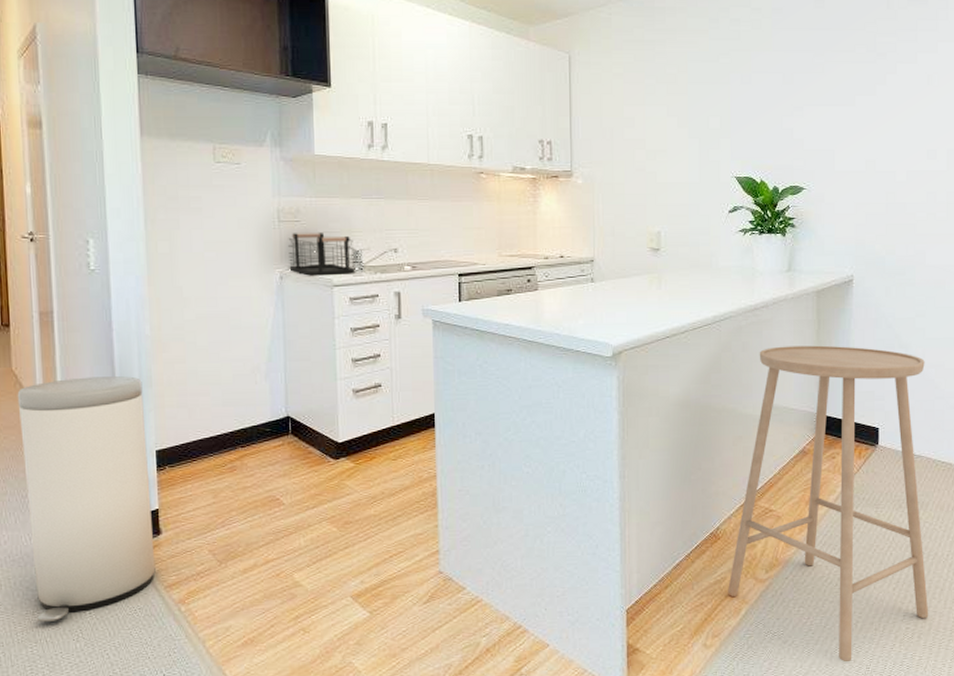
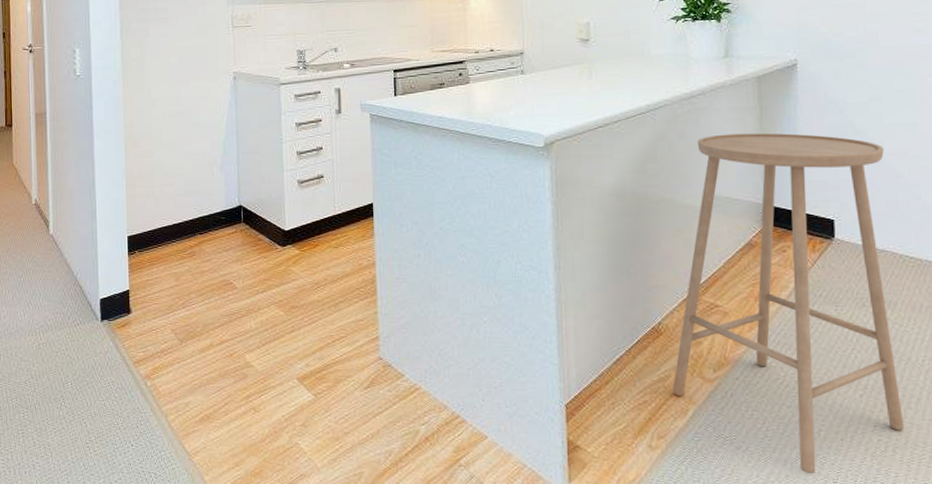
pedal bin: present [17,376,156,622] -> none [16,169,126,390]
dish rack: present [288,233,356,276] -> none [241,36,300,76]

